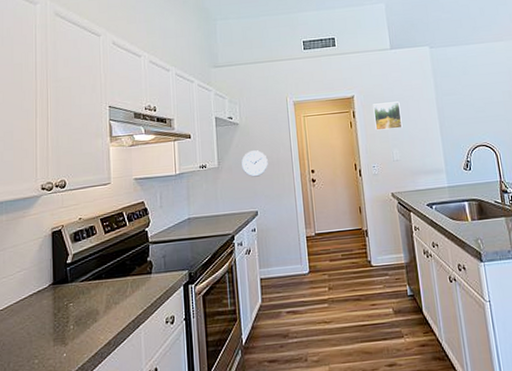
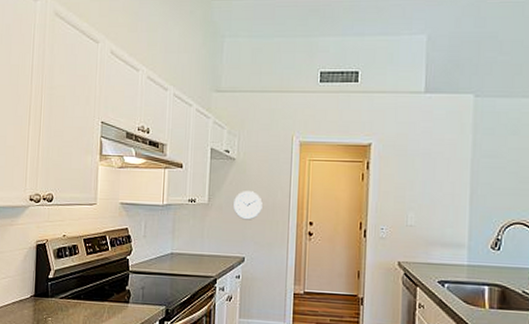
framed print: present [373,101,403,131] -> none [391,156,425,189]

